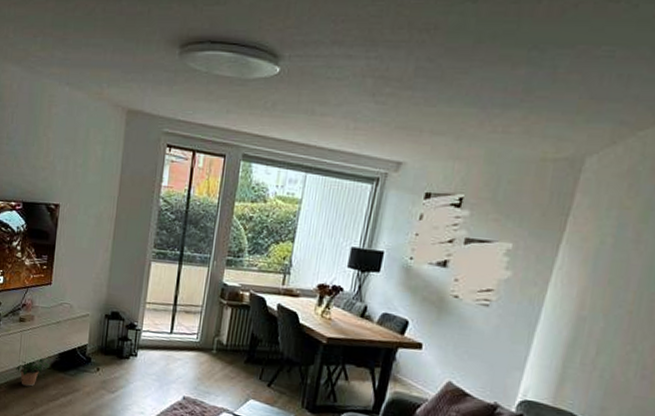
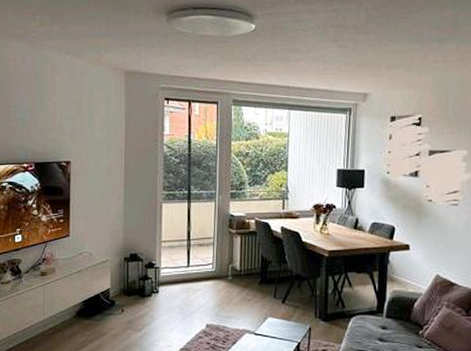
potted plant: present [16,356,51,387] -> none [41,305,76,338]

